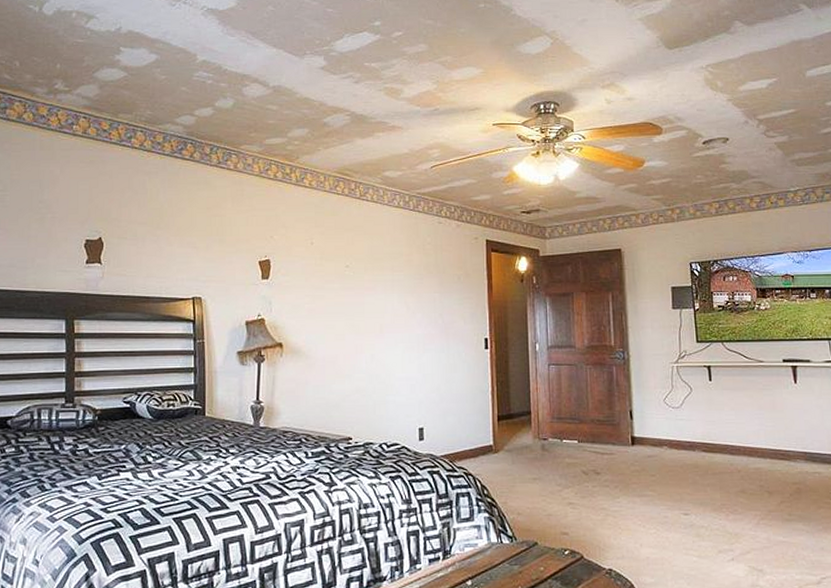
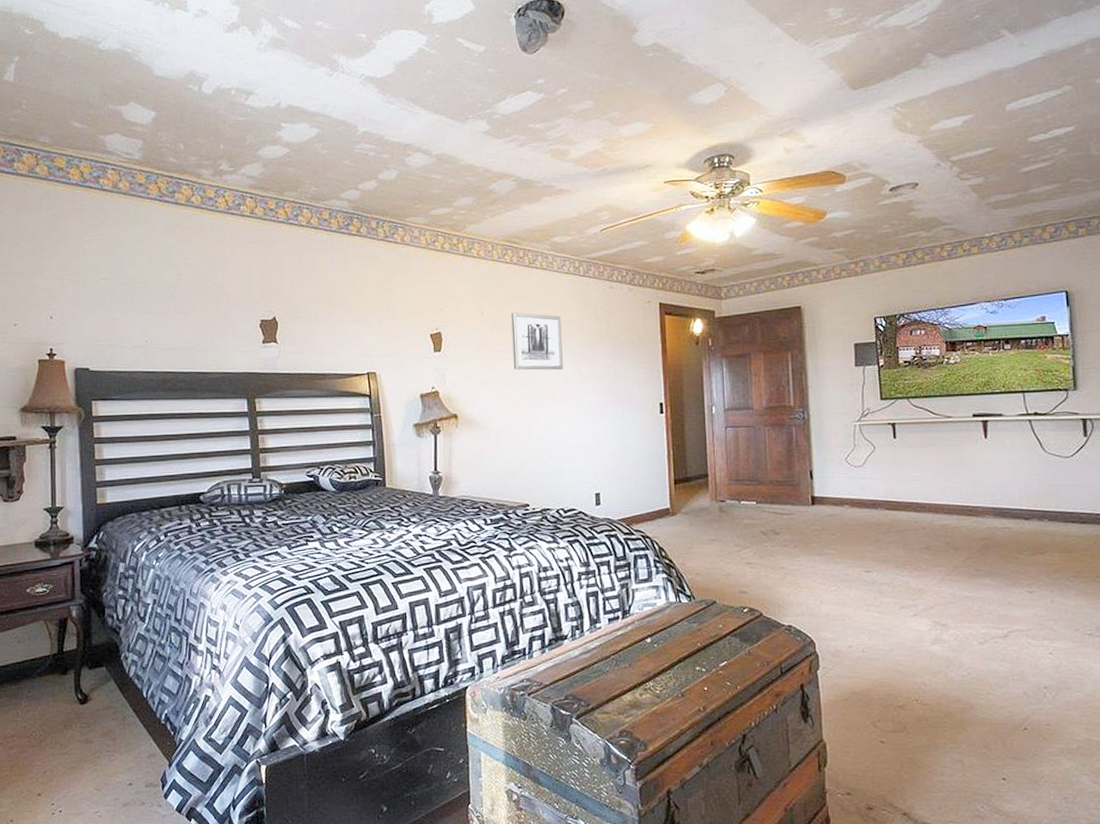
wall art: none [341,243,391,302] -> present [511,312,563,371]

